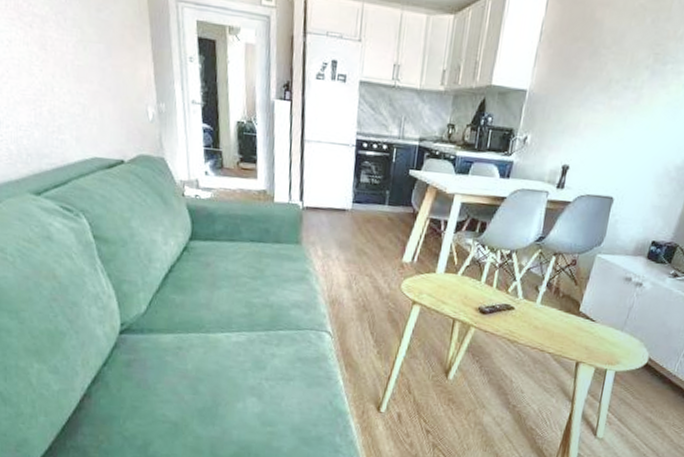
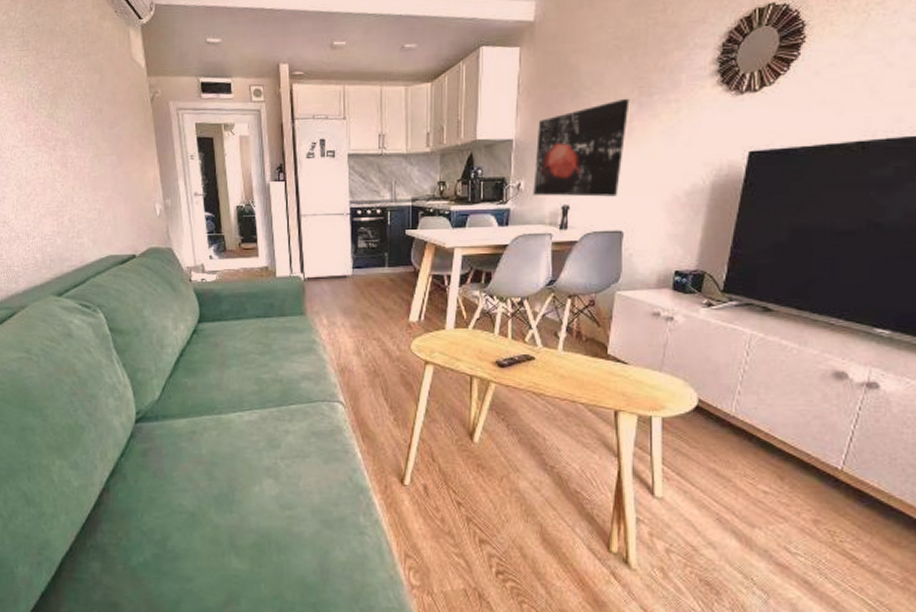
wall art: none [537,63,644,163] -> present [533,98,630,197]

